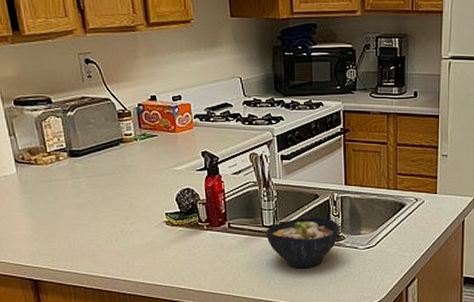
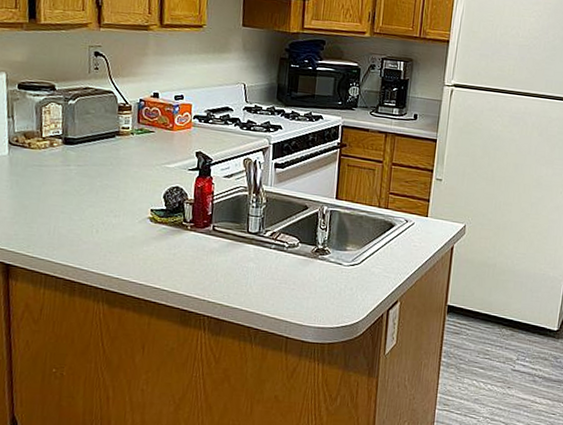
bowl: present [266,217,338,269] -> none [250,227,325,280]

